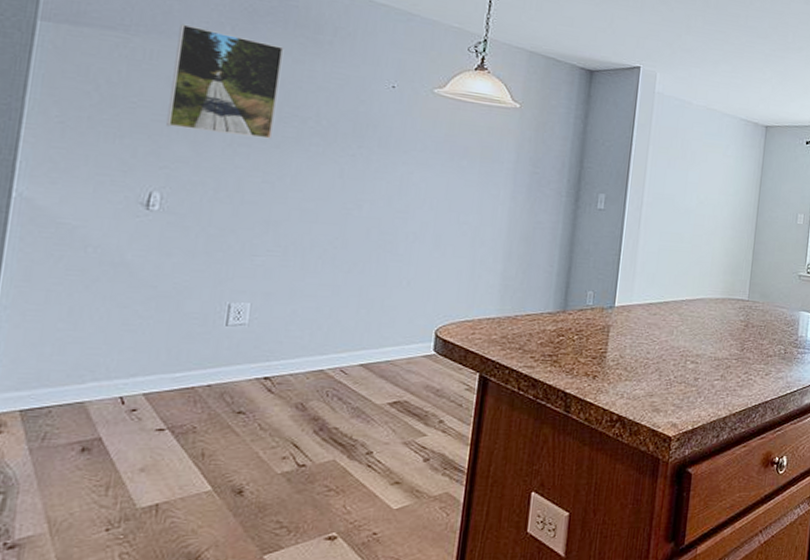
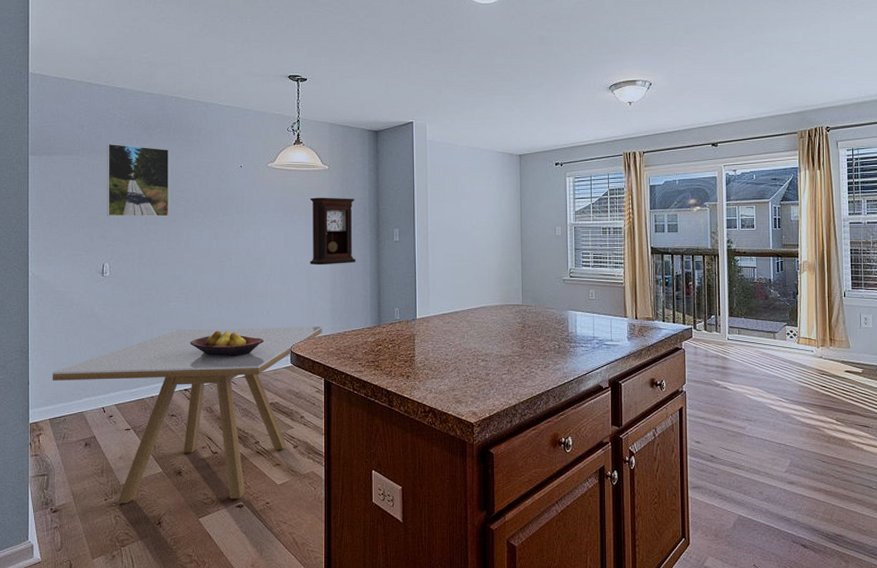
dining table: none [33,295,485,536] -> present [52,326,322,504]
fruit bowl: none [281,300,399,337] -> present [190,330,265,356]
pendulum clock: none [478,141,551,230] -> present [310,197,356,266]

